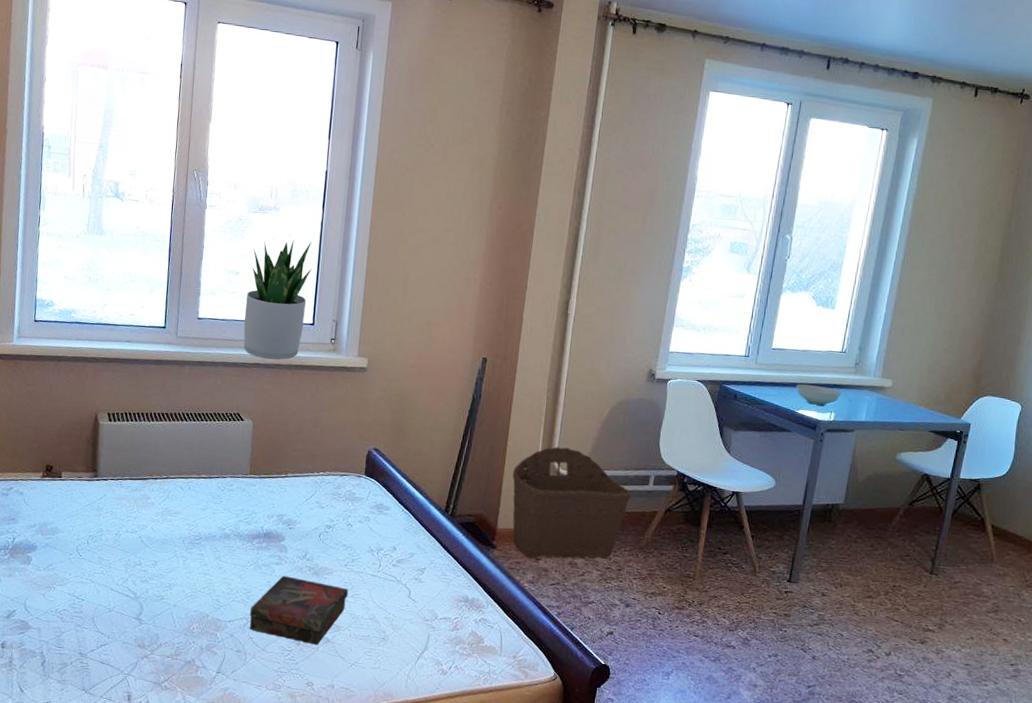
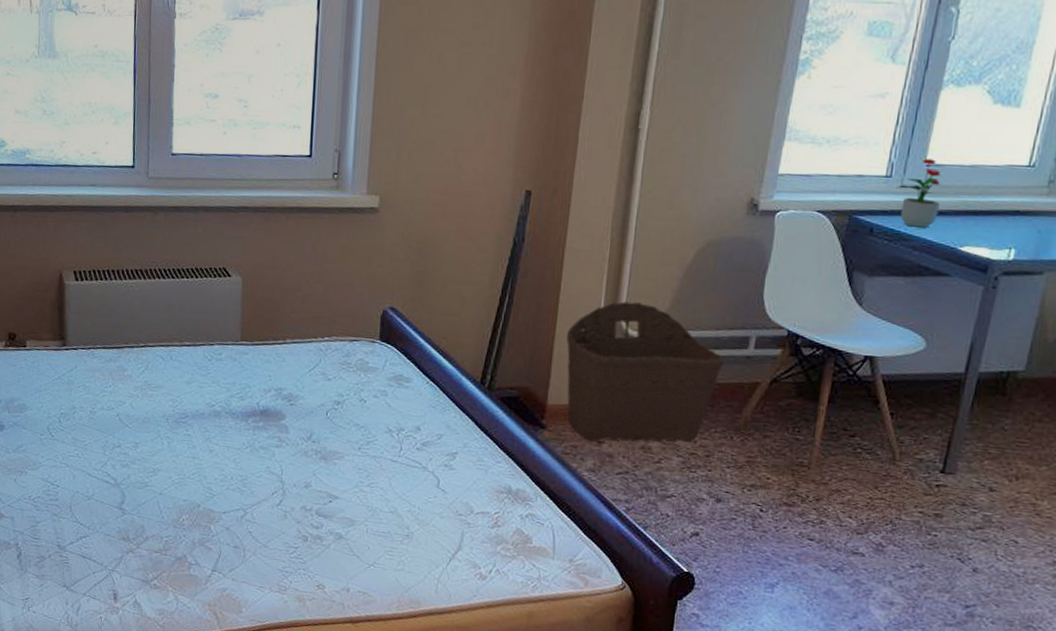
planter: present [243,240,313,360] -> none [226,51,307,202]
book: present [249,575,349,645] -> none [247,460,364,542]
potted flower: none [752,344,783,395] -> present [895,159,941,228]
bowl: present [796,384,842,406] -> none [959,211,1027,240]

